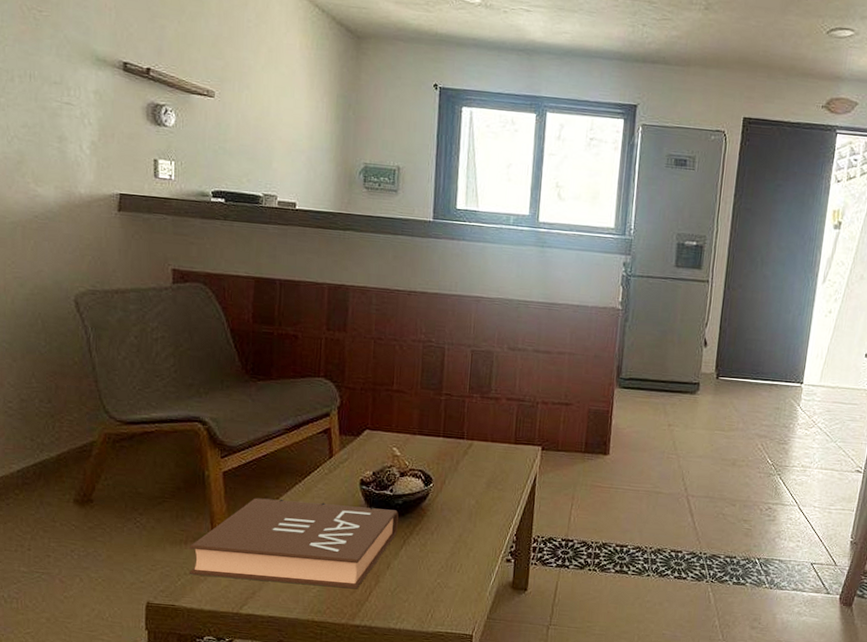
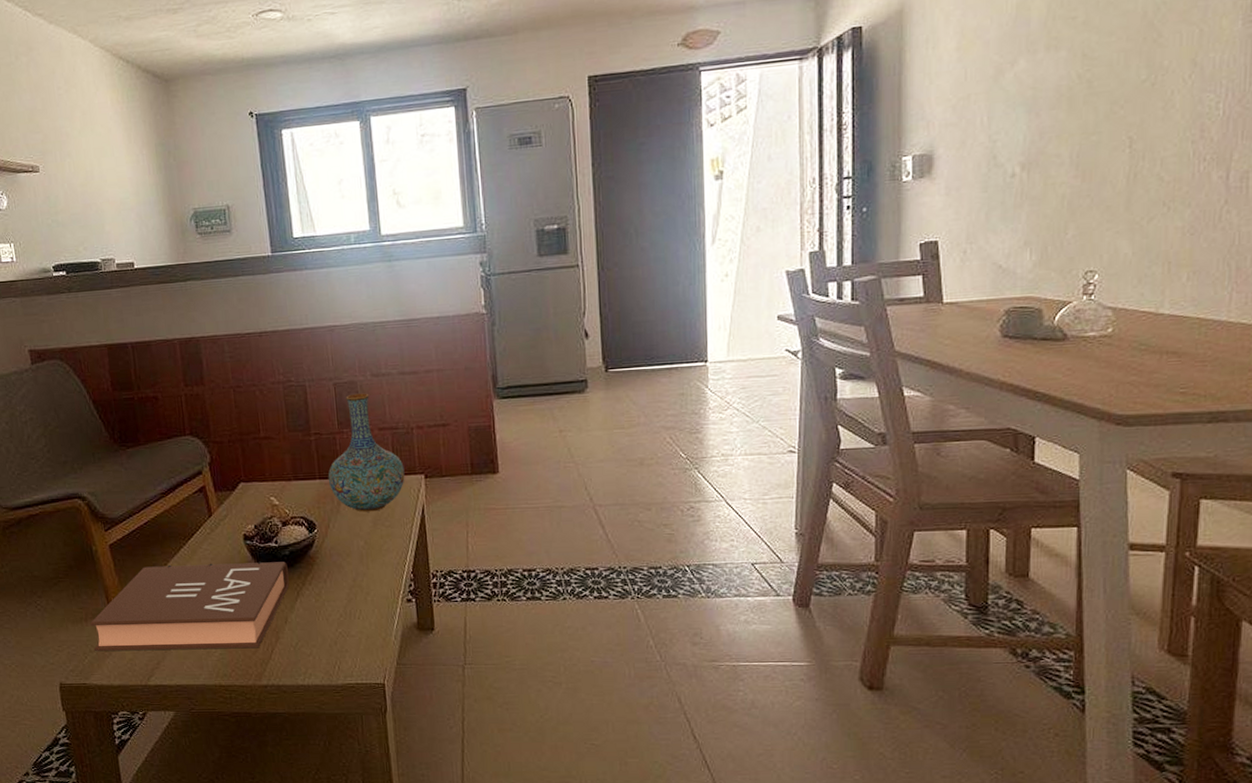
vase: none [451,362,524,475] -> present [328,393,405,512]

